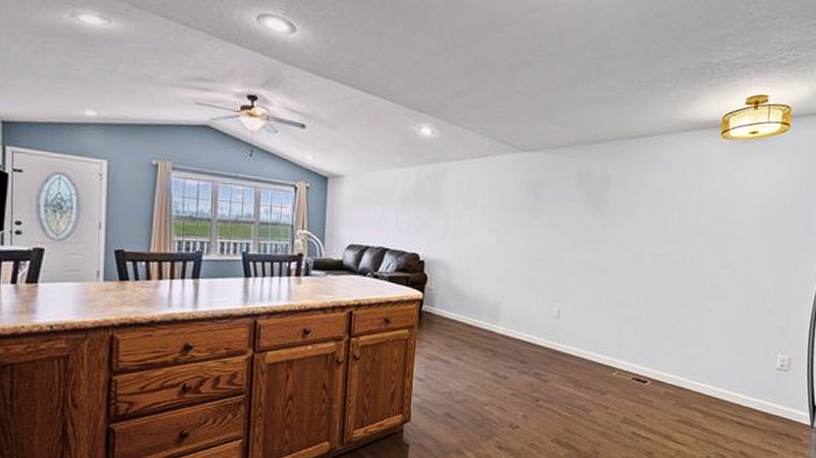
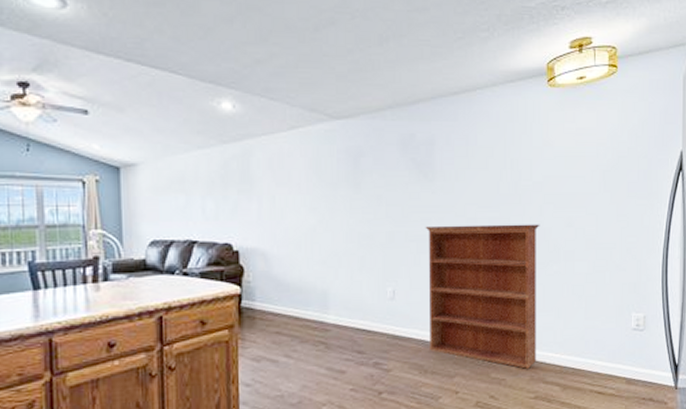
bookcase: none [586,255,700,394] -> present [425,224,540,369]

